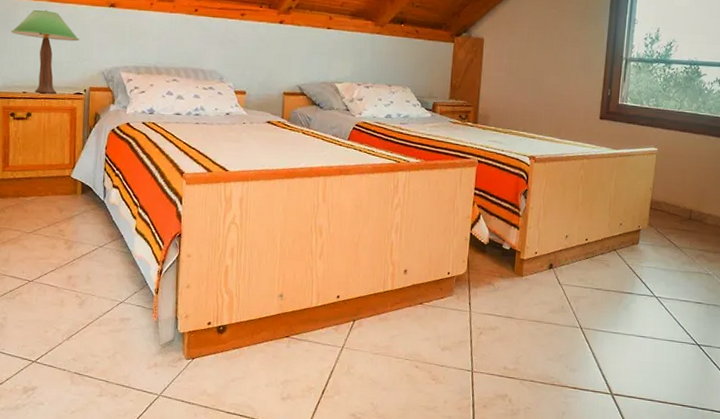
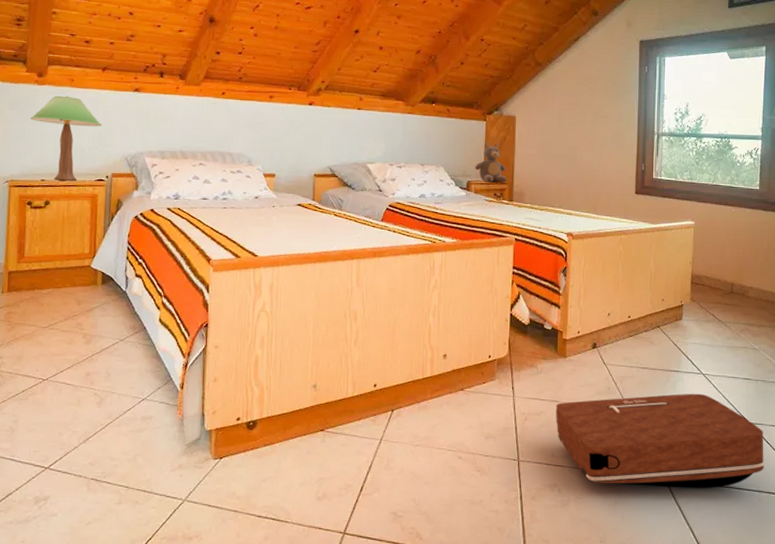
teddy bear: none [441,65,473,106] -> present [475,143,508,184]
suitcase: none [510,314,711,405] -> present [556,393,764,489]

